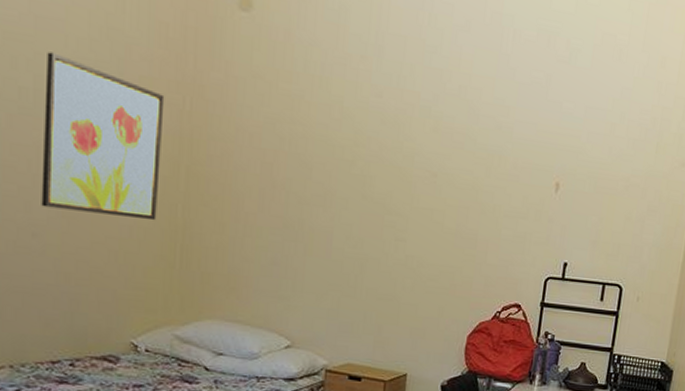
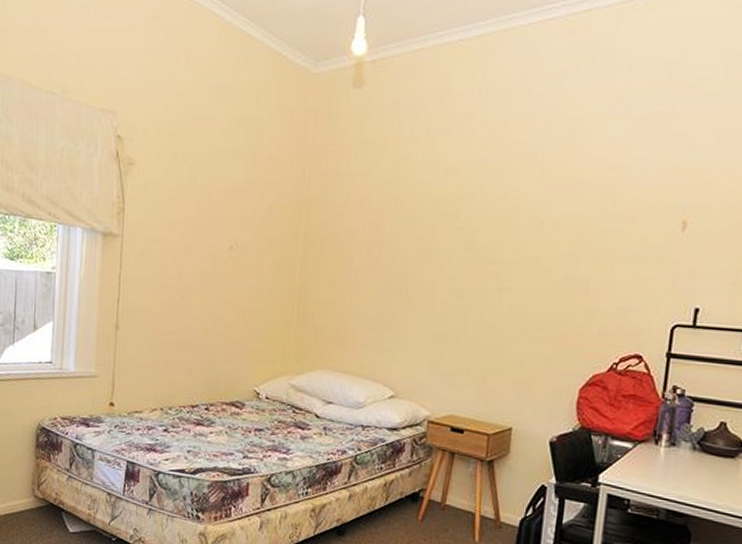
wall art: present [41,51,165,221] -> none [189,145,288,281]

